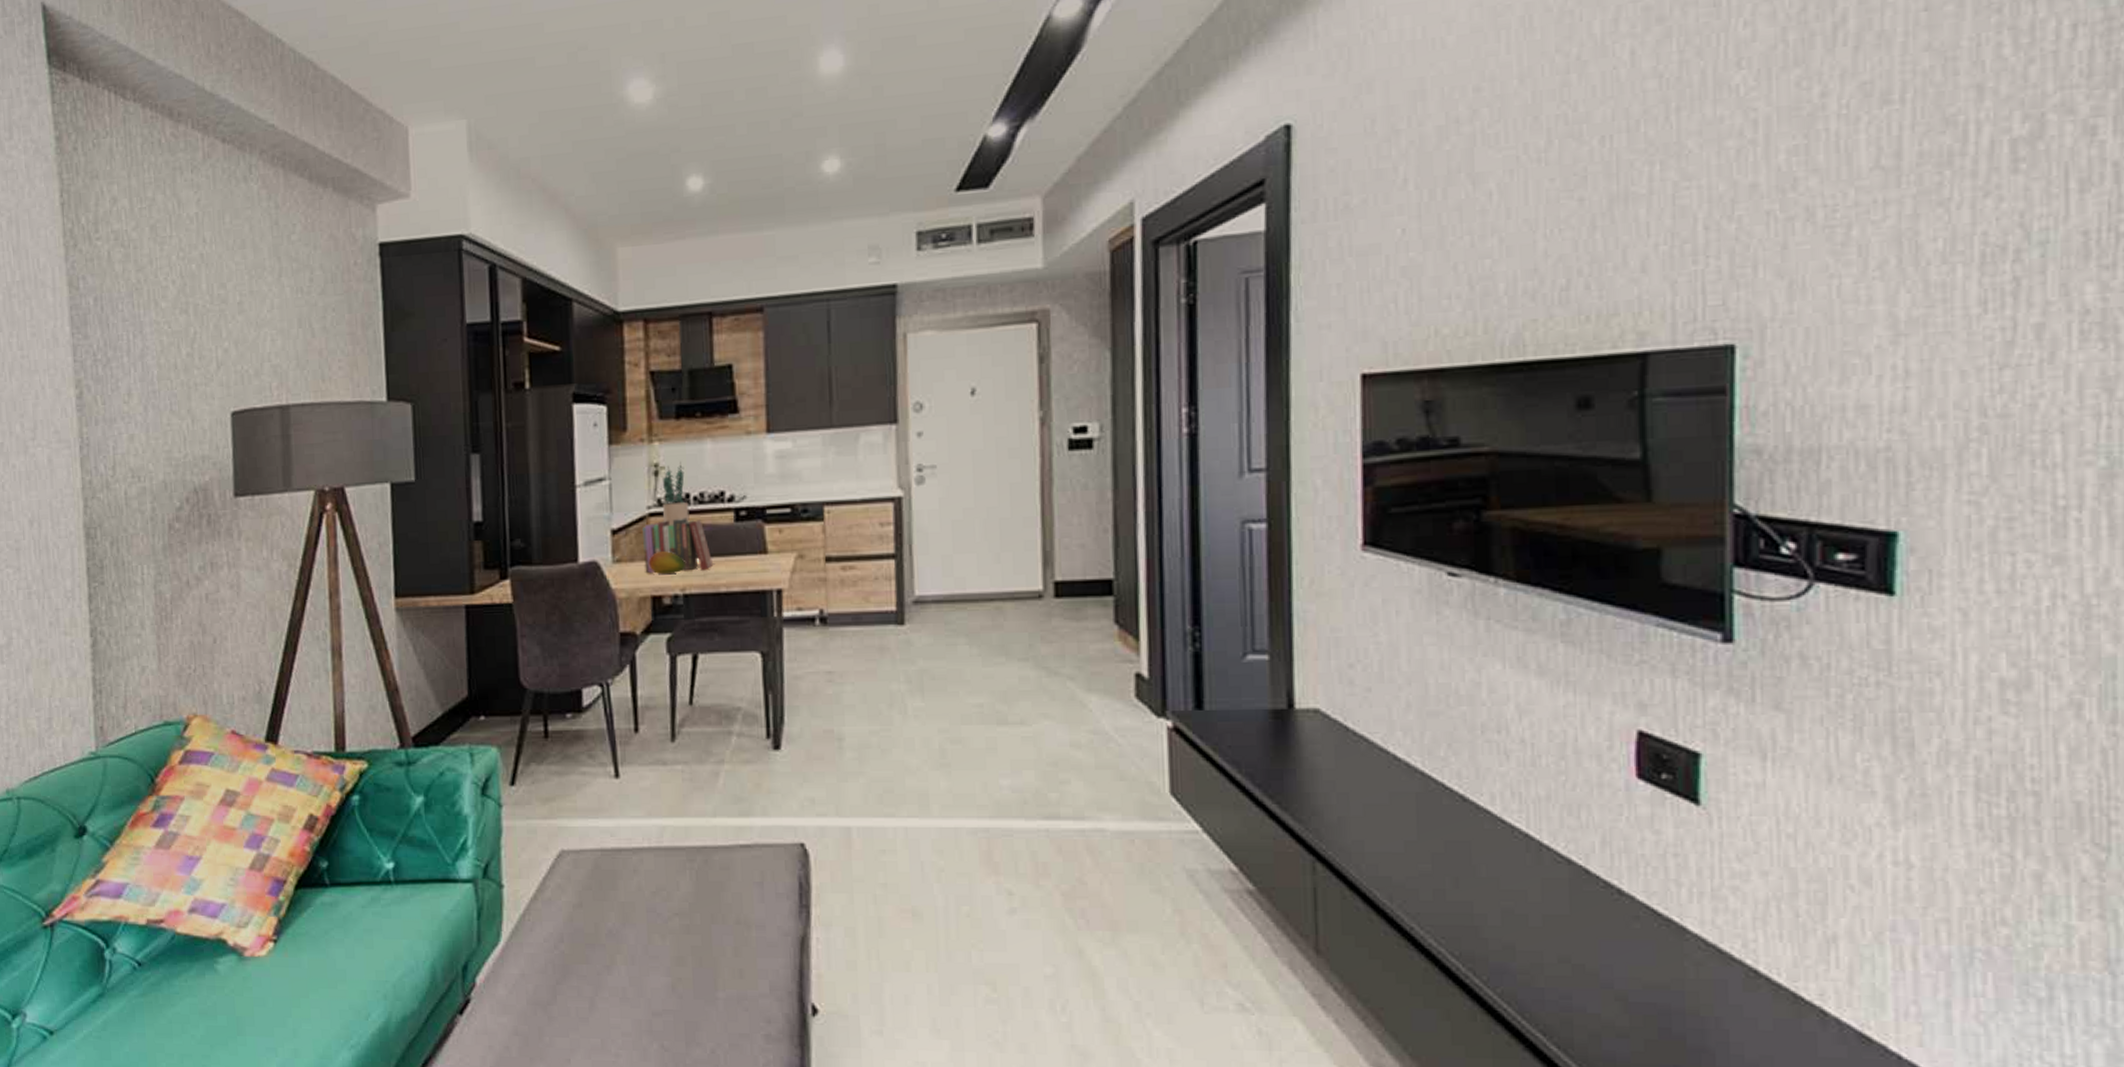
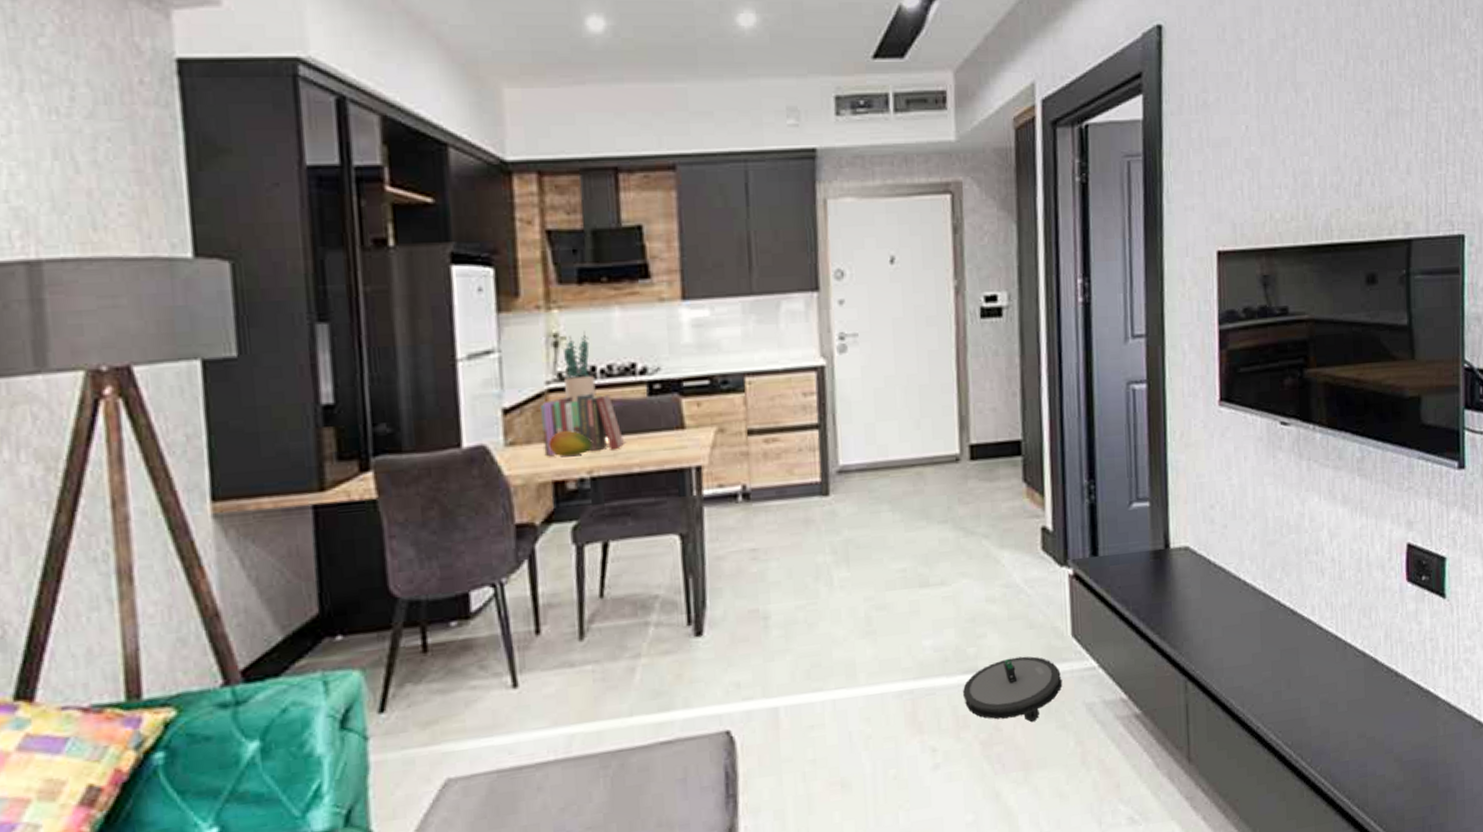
robot vacuum: none [1042,809,1158,881] -> present [962,656,1063,723]

